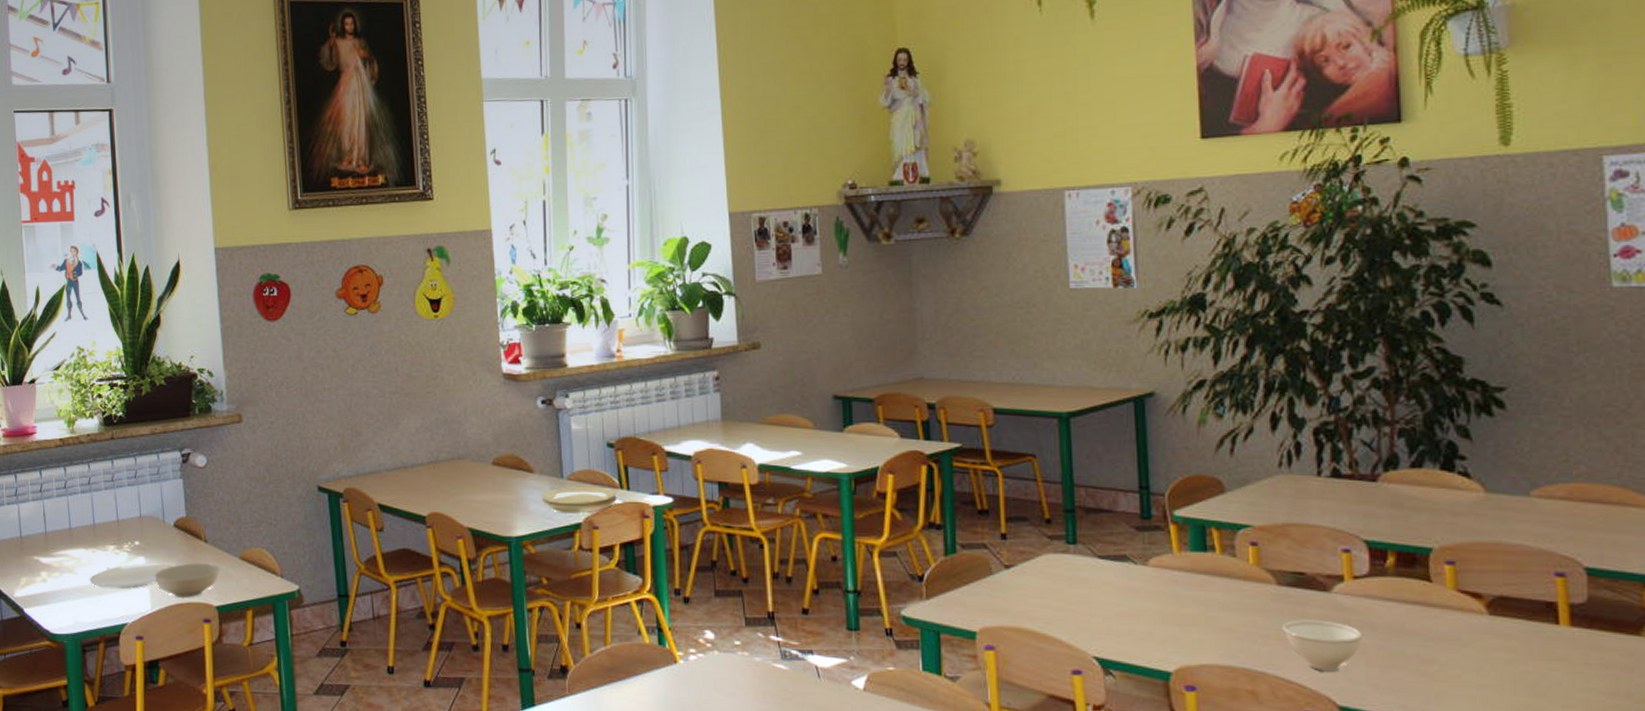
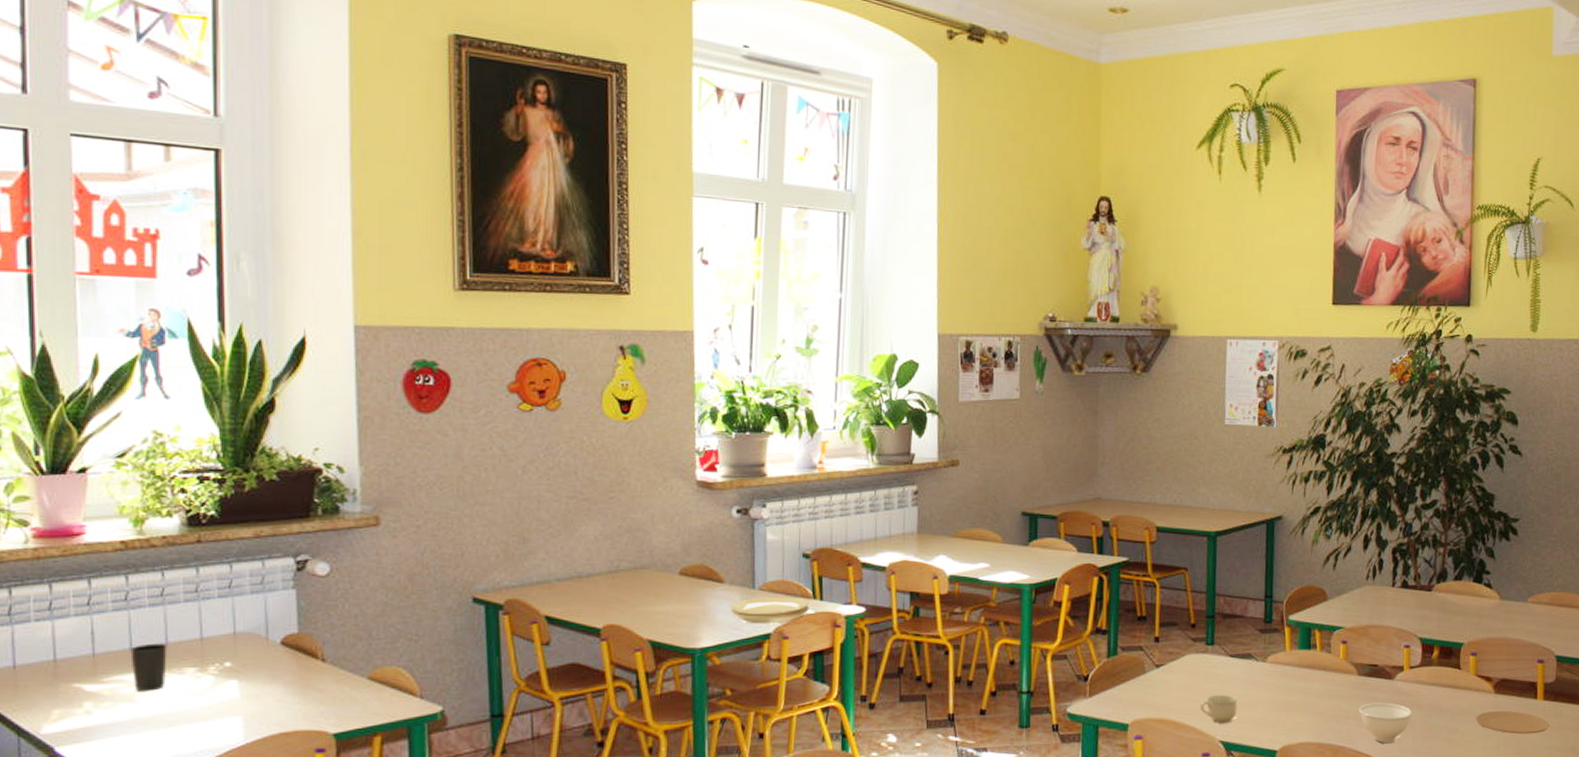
cup: none [70,524,95,564] -> present [130,643,167,691]
plate: present [89,563,173,588] -> none [156,687,277,718]
bowl: present [154,563,220,599] -> none [250,685,341,727]
cup: none [1065,602,1114,635] -> present [1200,694,1238,723]
plate: none [1462,638,1583,671] -> present [1476,711,1549,734]

